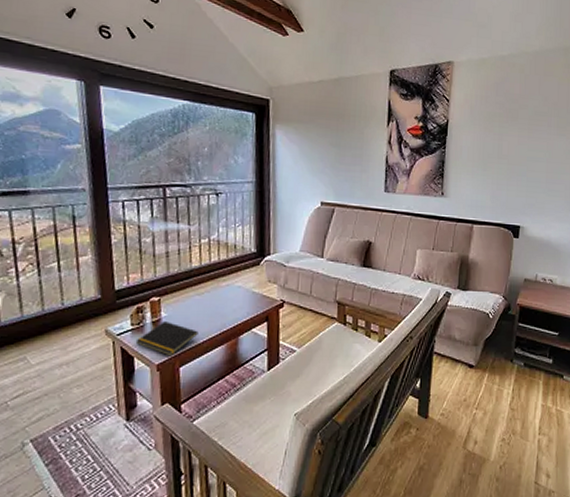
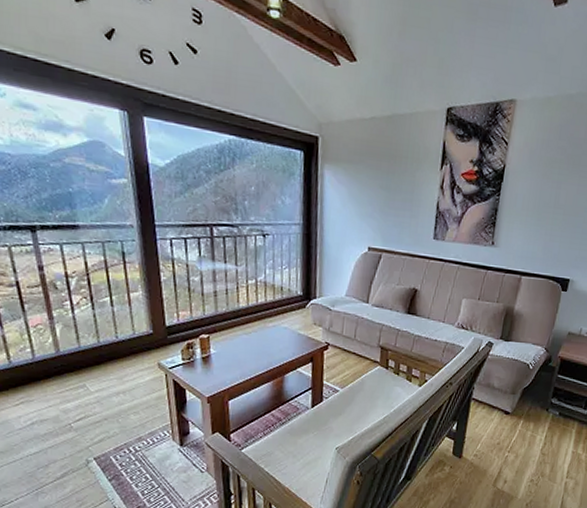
notepad: present [135,321,198,357] -> none [187,358,246,390]

